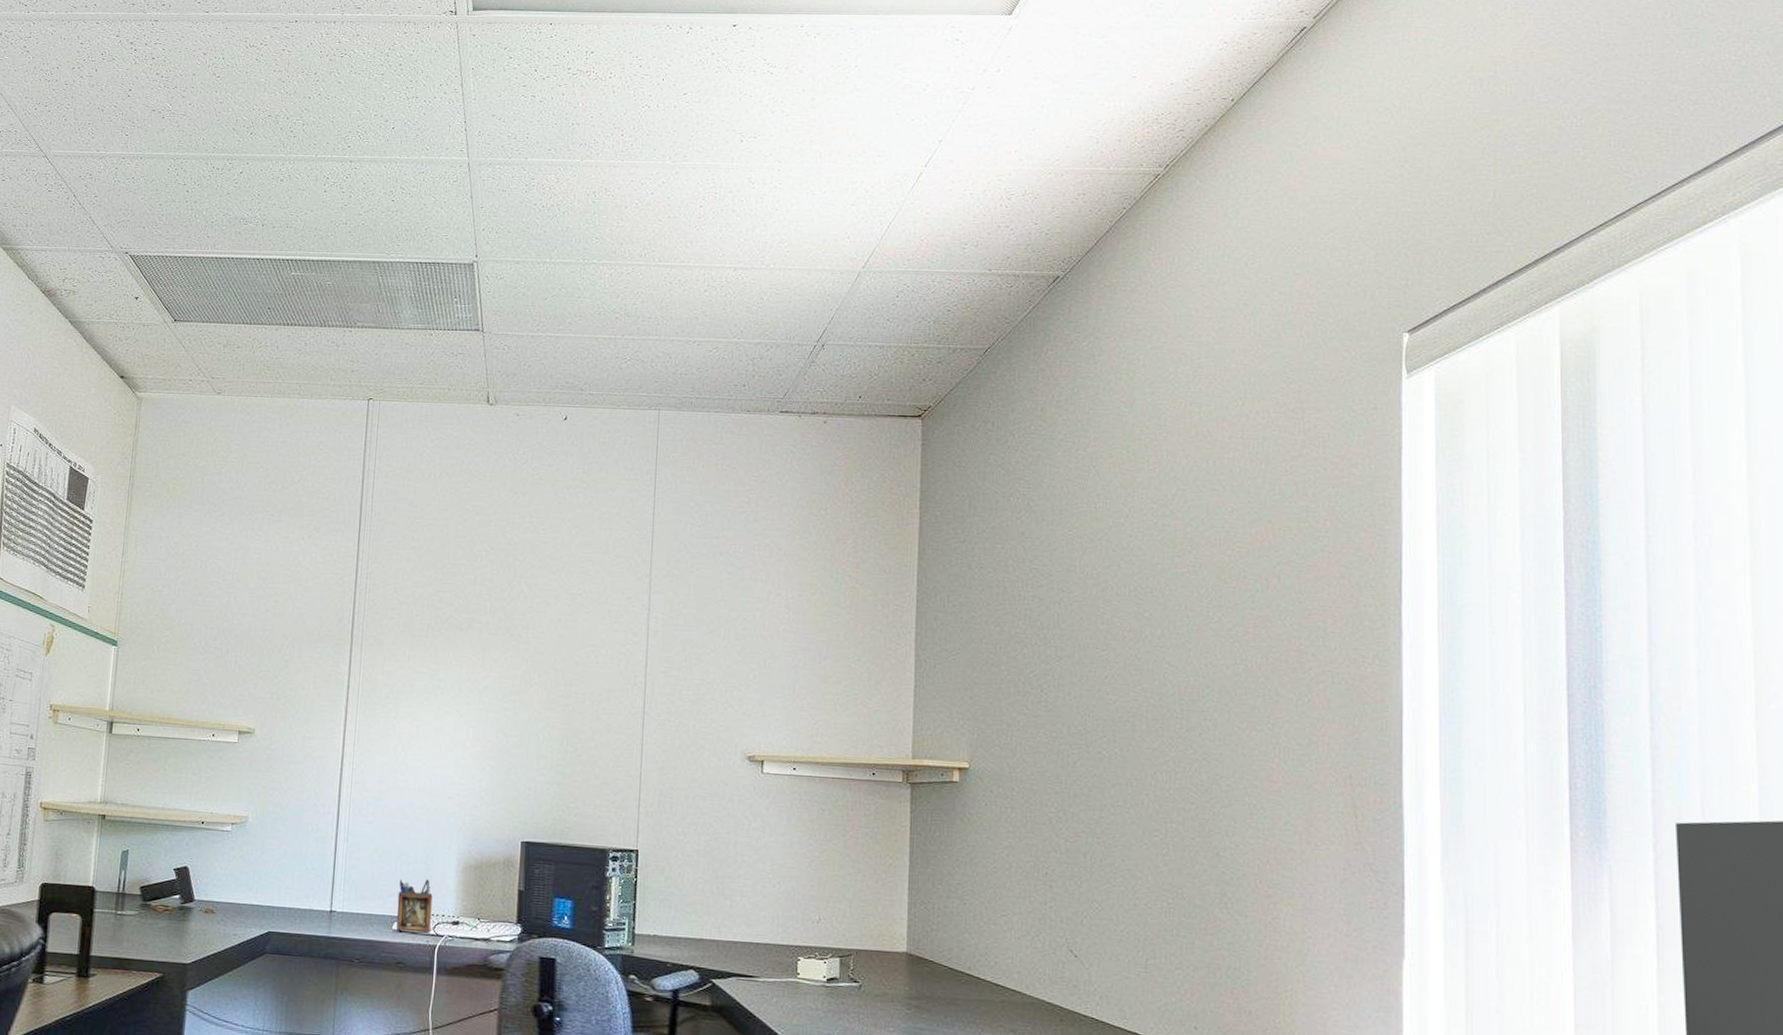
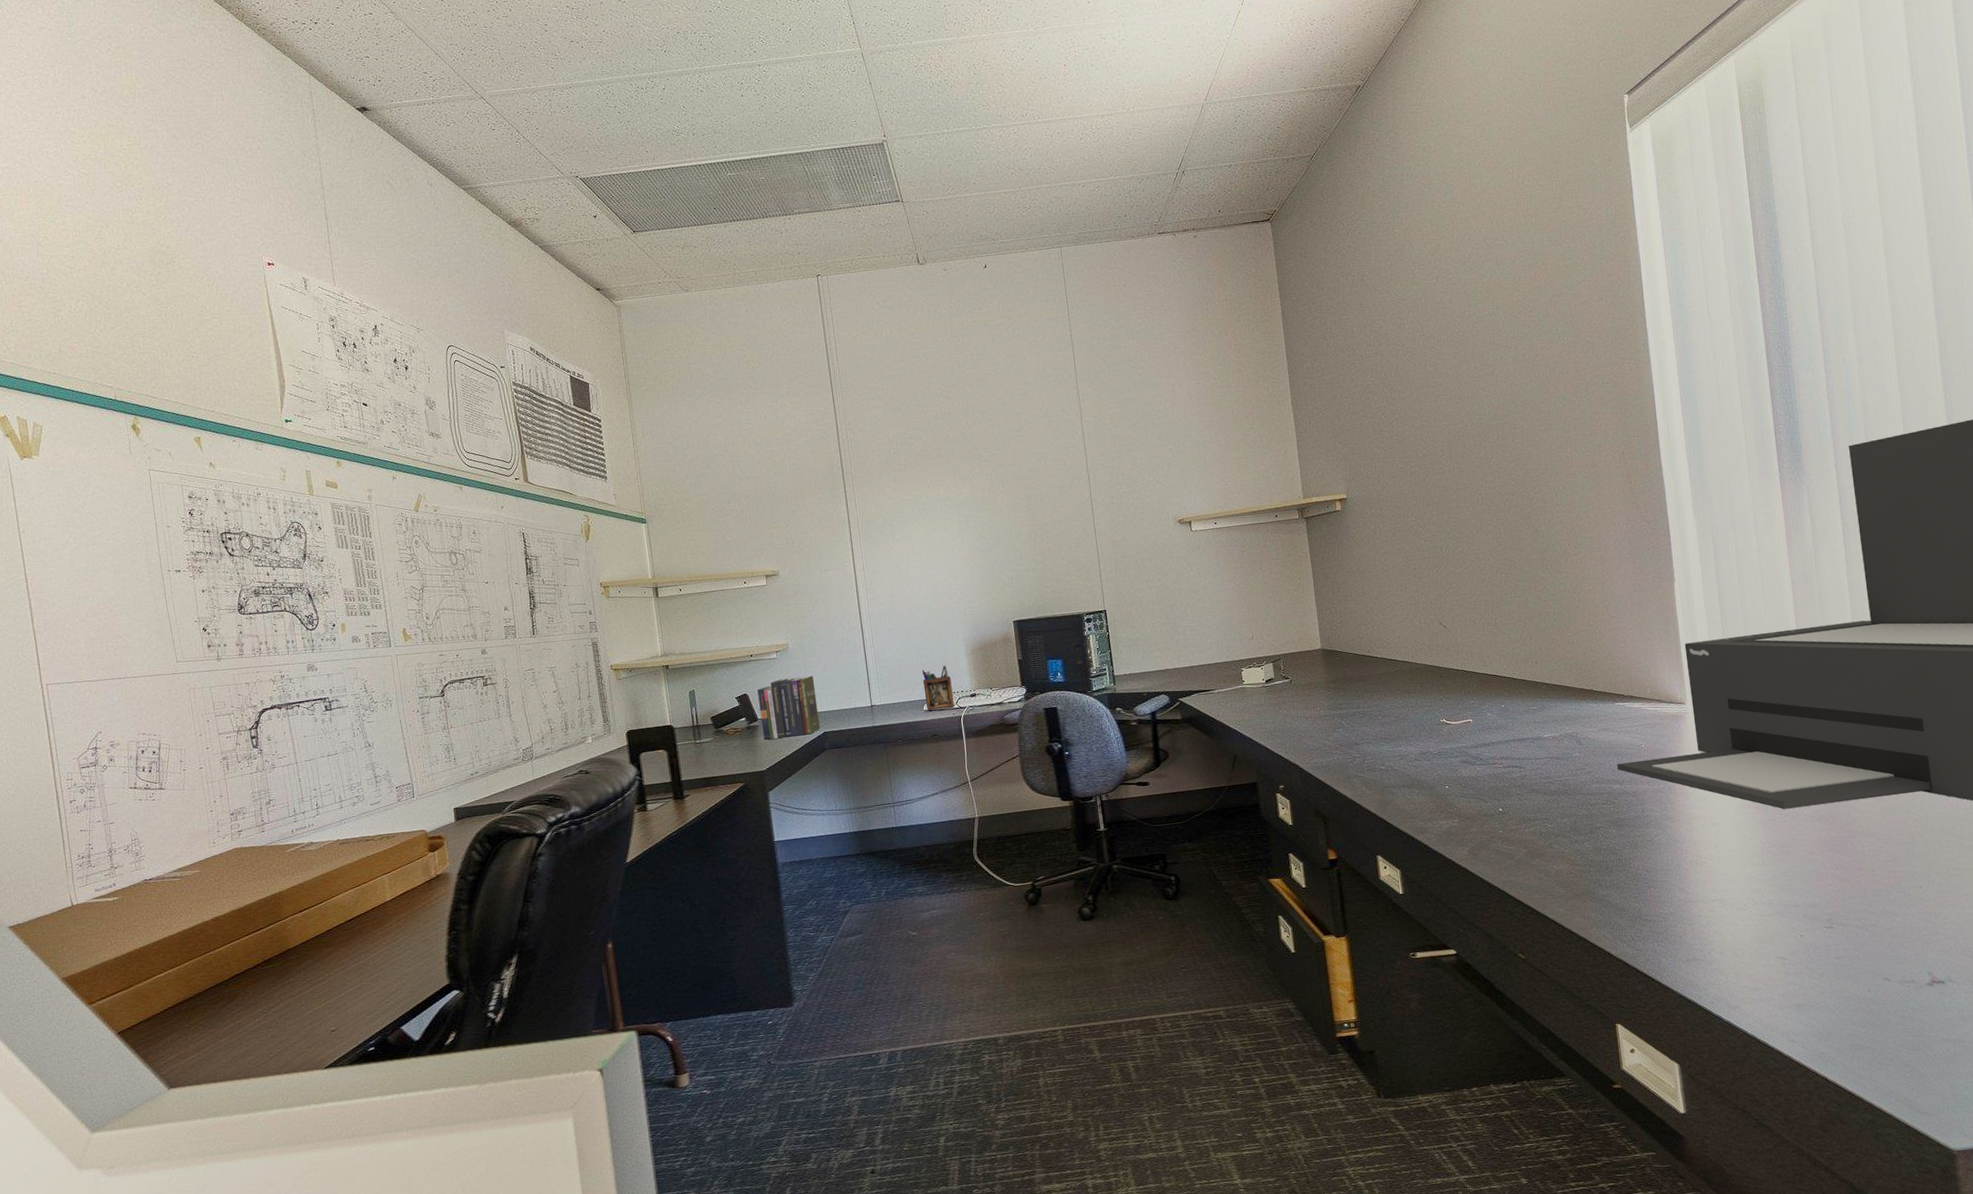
books: none [195,857,270,931] -> present [757,675,820,740]

